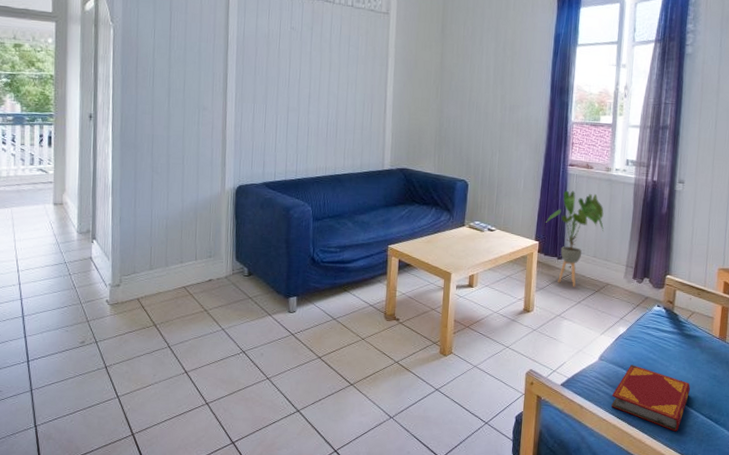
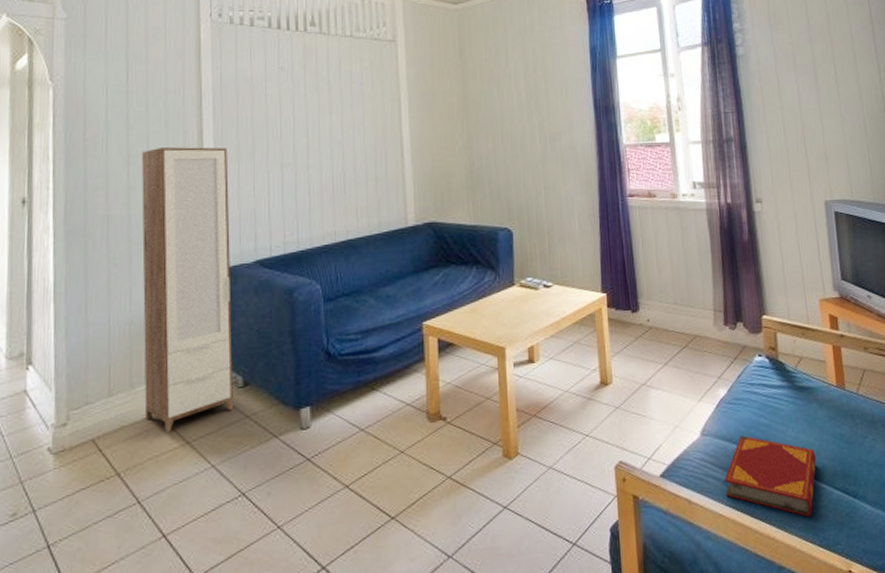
cabinet: none [175,85,246,301] -> present [142,147,234,432]
house plant: present [546,190,604,287] -> none [611,226,682,346]

